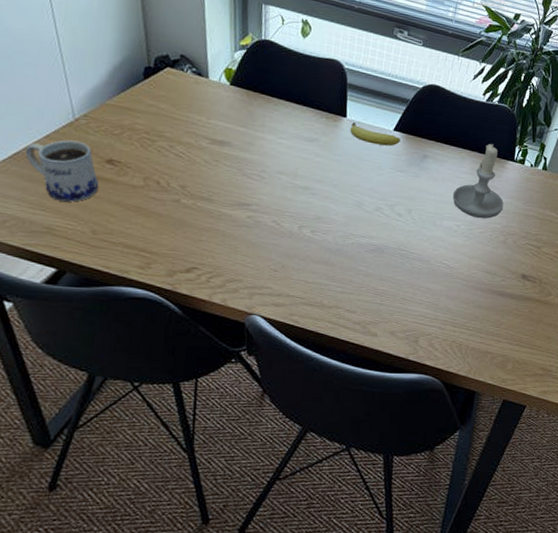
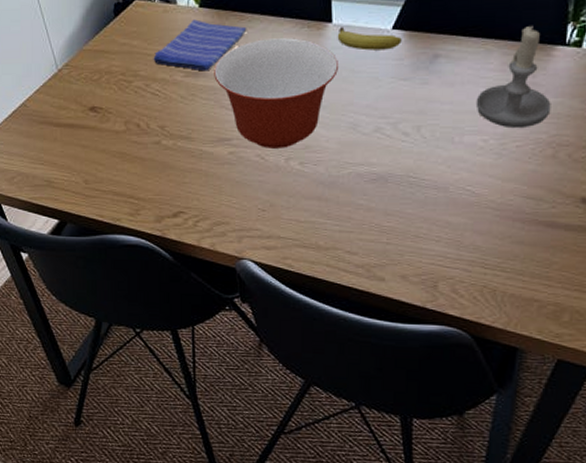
mug: present [25,140,99,202] -> none [21,92,86,154]
dish towel: none [180,95,273,142] -> present [153,19,247,72]
mixing bowl: none [239,121,350,217] -> present [214,38,339,148]

